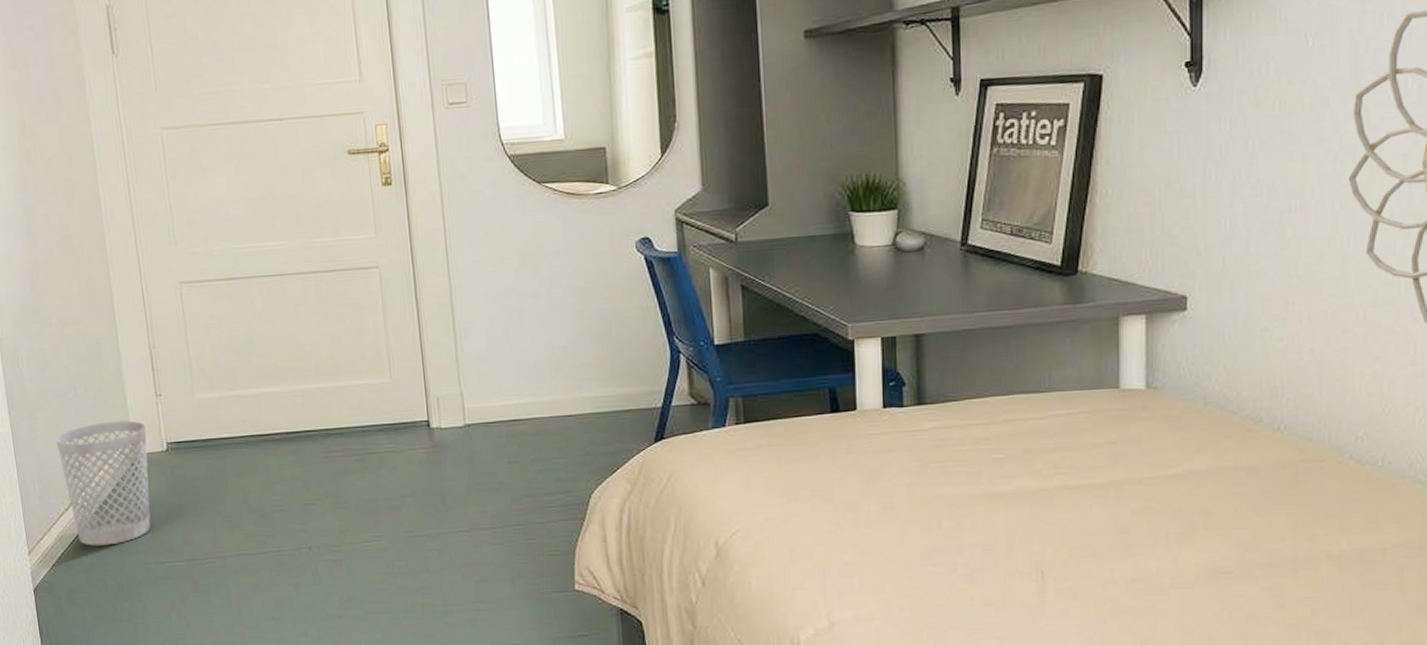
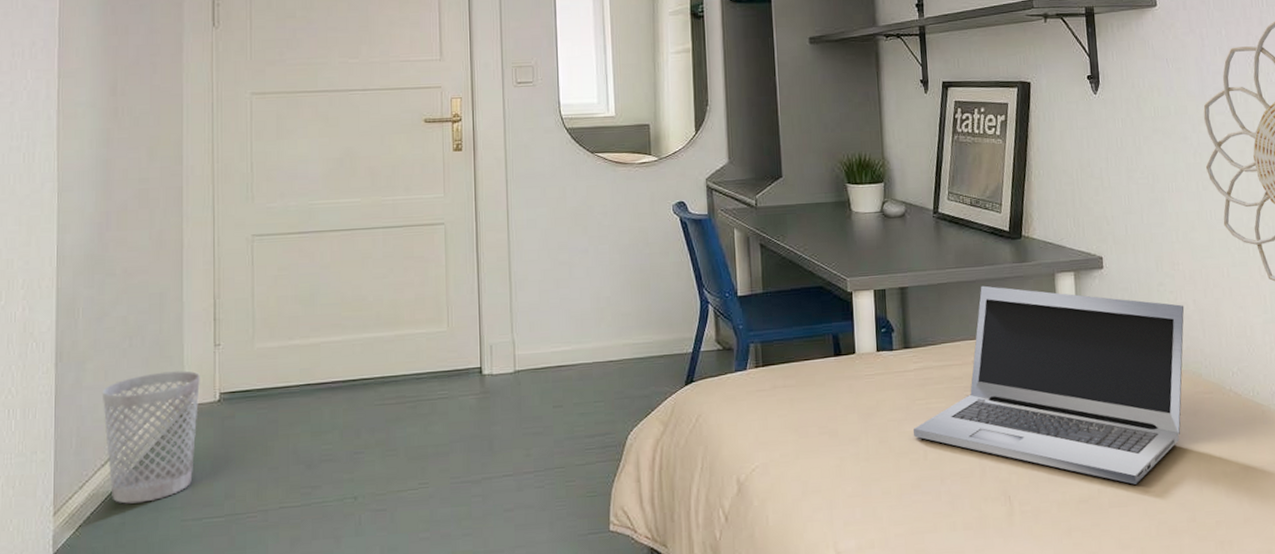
laptop: none [924,331,1296,564] -> present [912,285,1185,485]

